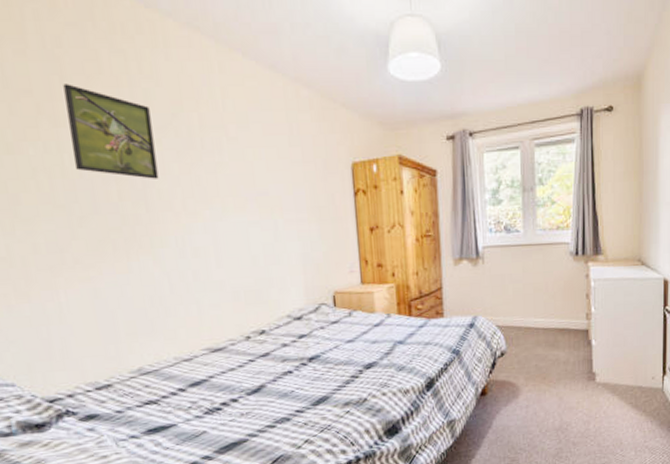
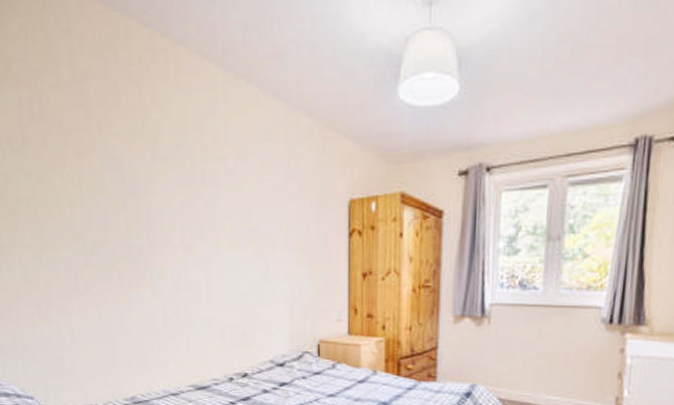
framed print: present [63,84,159,179] -> none [87,115,161,211]

